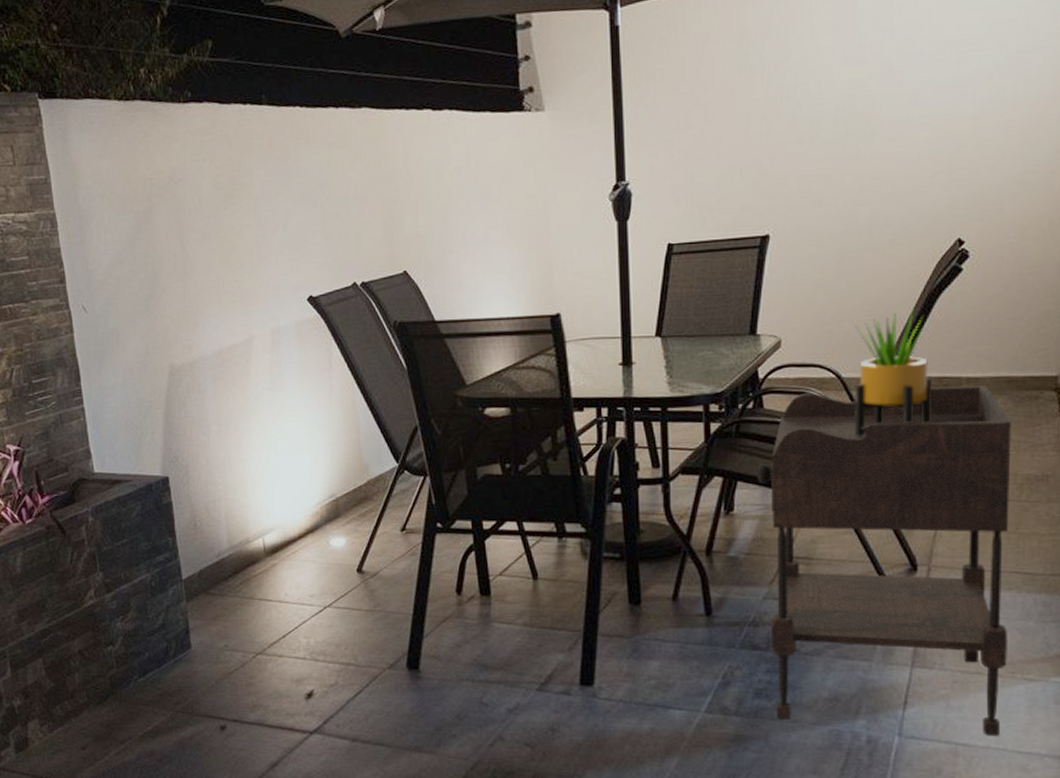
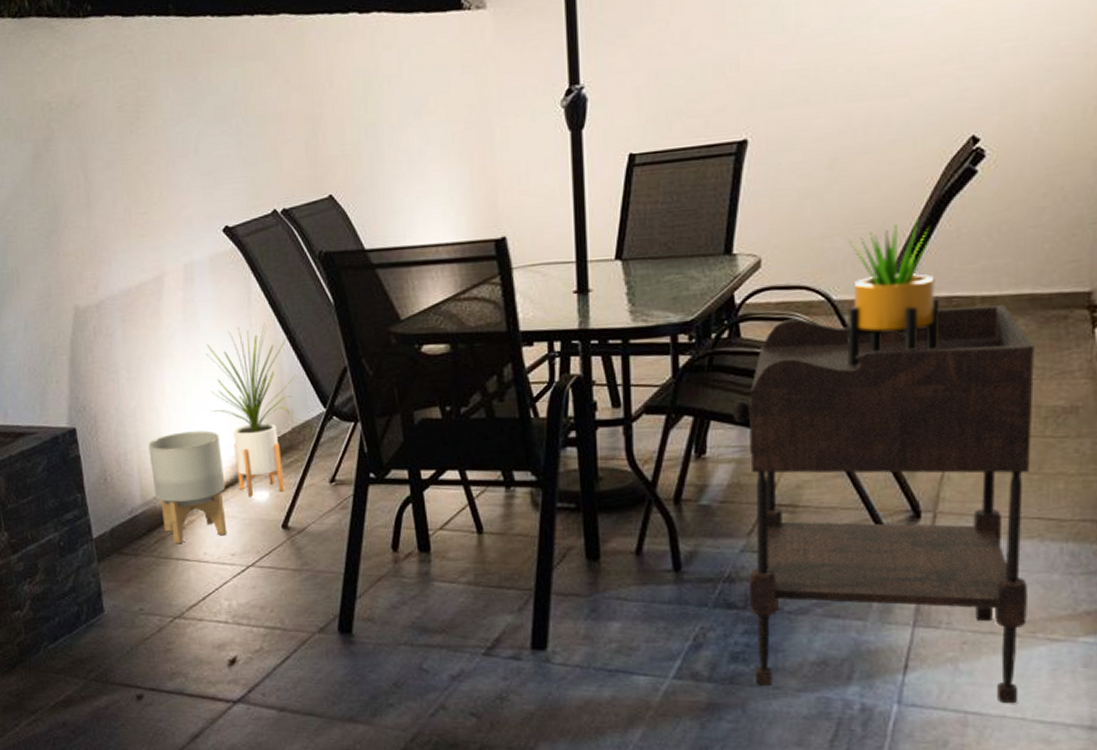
planter: none [235,481,307,586] -> present [148,430,227,544]
house plant: none [290,385,371,543] -> present [206,324,296,497]

